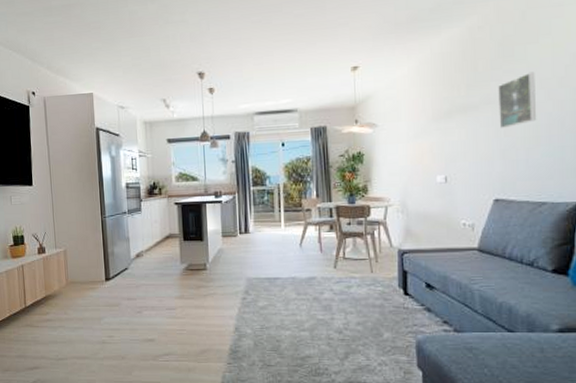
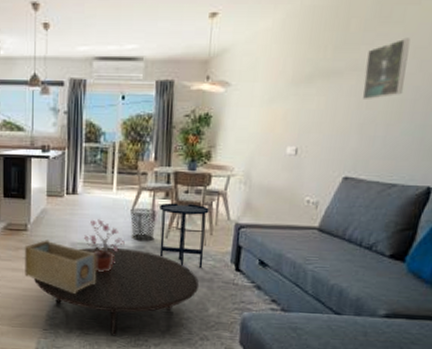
decorative box: none [204,277,274,327] -> present [24,240,97,294]
table: none [215,280,372,366] -> present [33,247,200,336]
potted plant: none [259,255,297,304] -> present [84,219,125,272]
waste bin: none [299,242,325,273] -> present [130,208,158,242]
side table: none [326,234,372,295] -> present [159,203,209,269]

